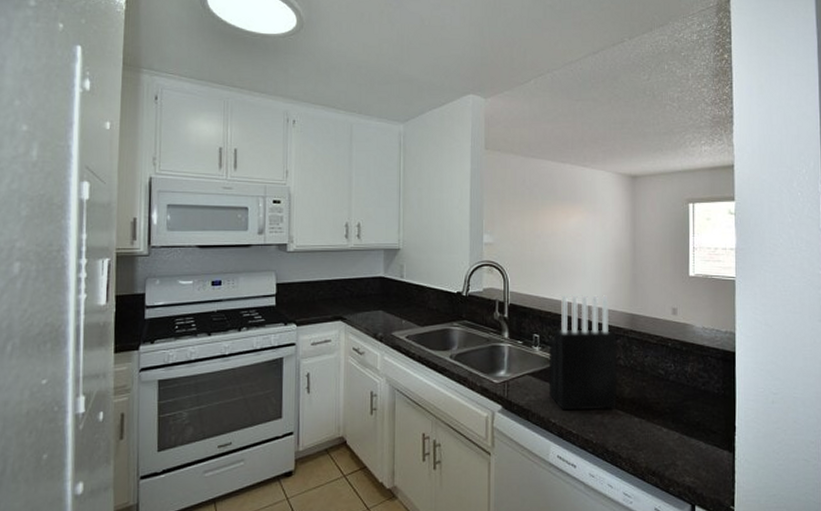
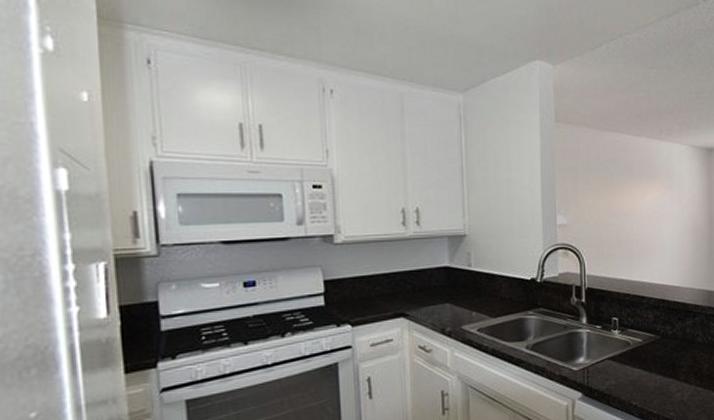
knife block: present [548,295,618,411] -> none [627,273,696,393]

